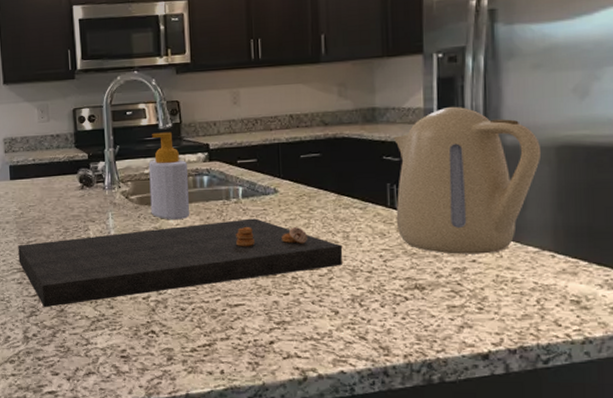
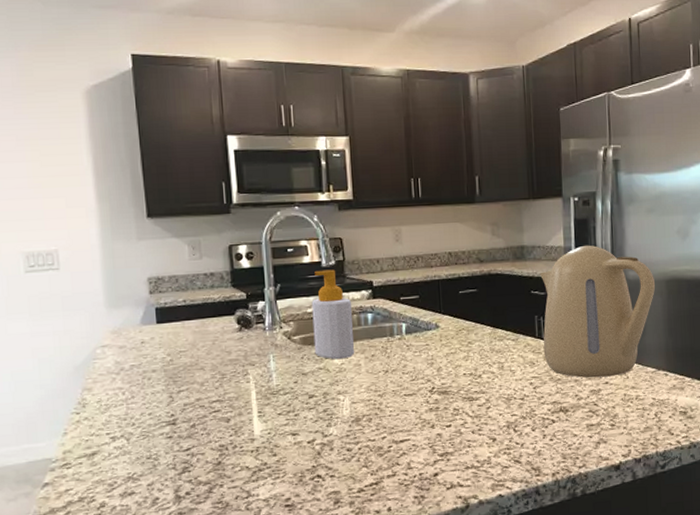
cutting board: present [18,218,343,308] -> none [167,354,499,462]

